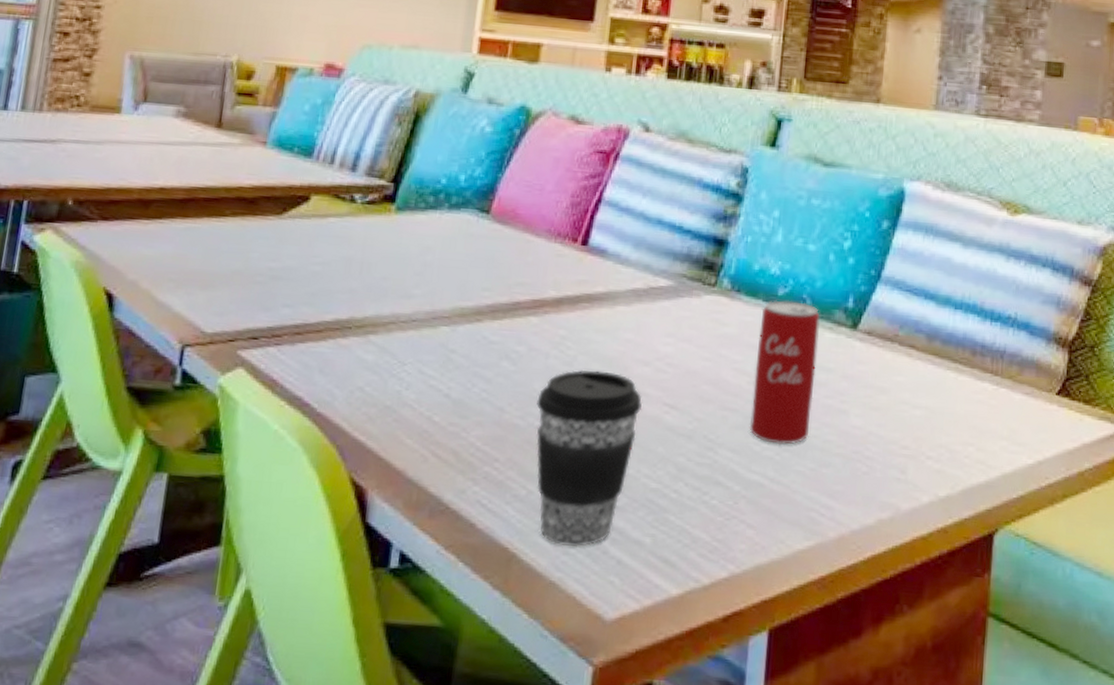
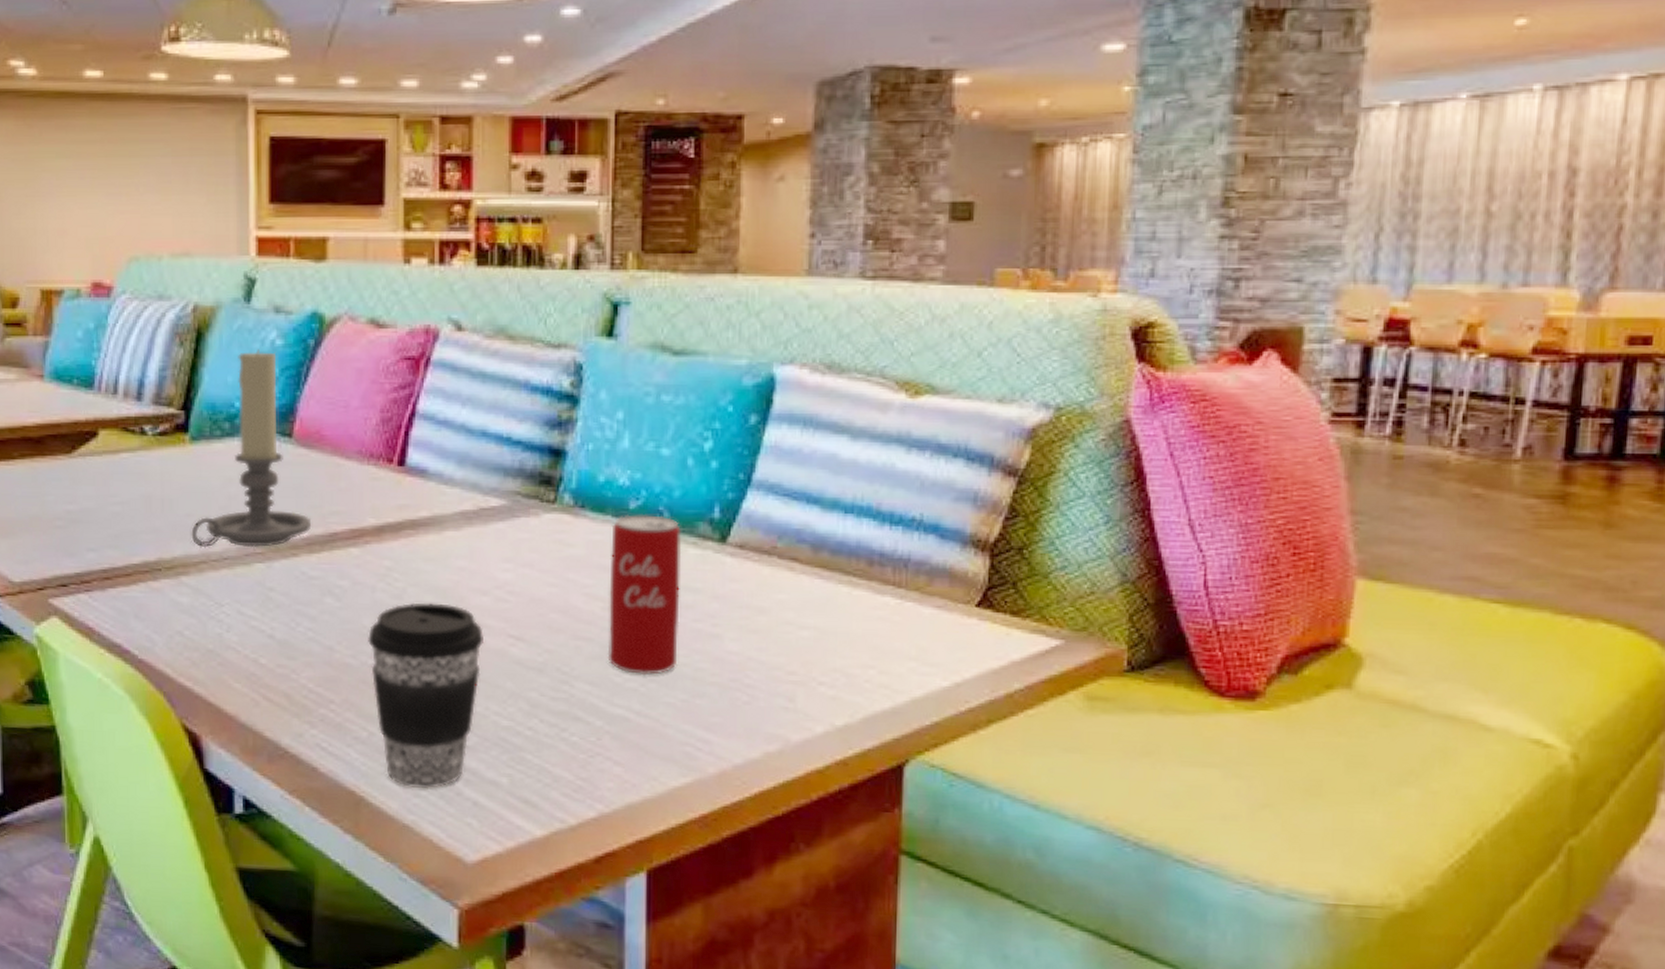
candle holder: none [384,134,498,312] -> present [191,349,312,548]

